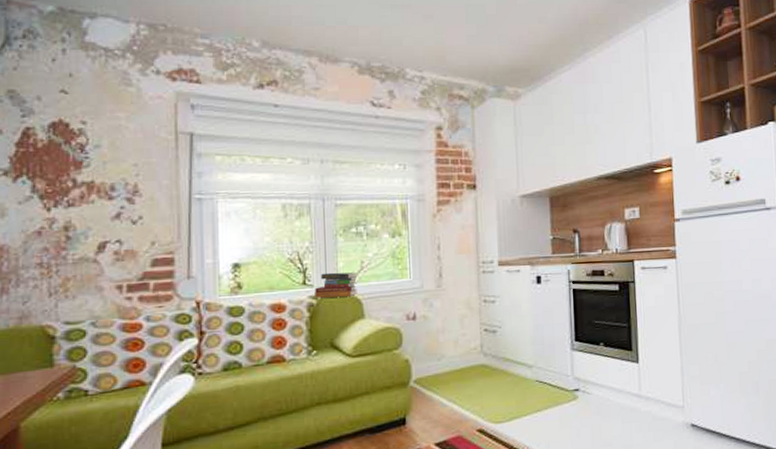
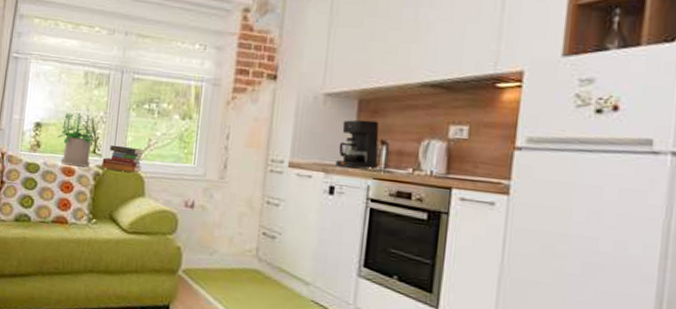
potted plant: none [260,246,307,302] -> present [58,112,99,168]
coffee maker: none [538,214,573,258] -> present [335,119,379,169]

